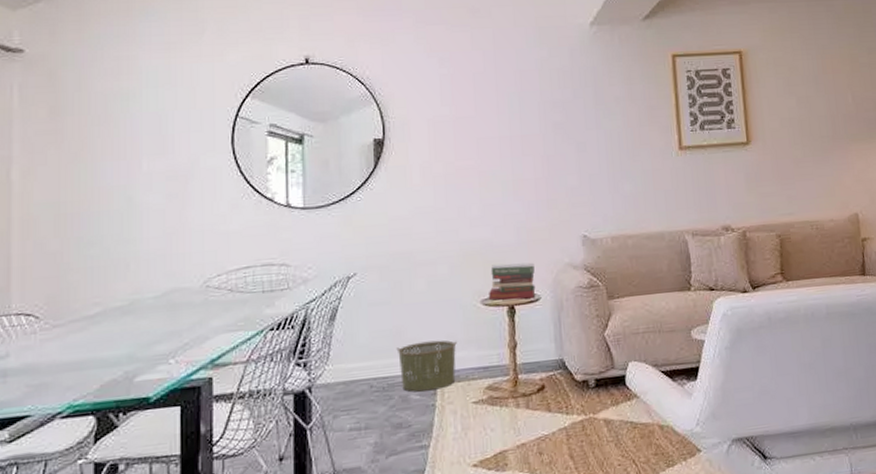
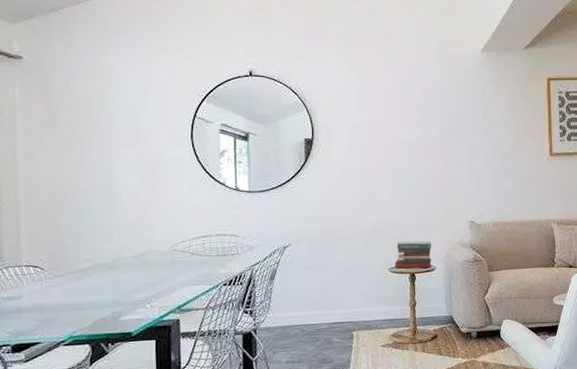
basket: present [396,340,457,392] -> none [322,297,369,336]

